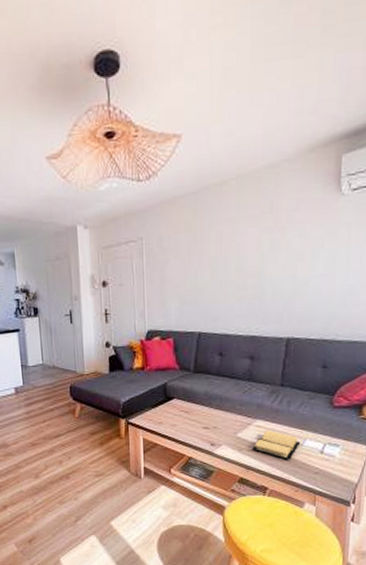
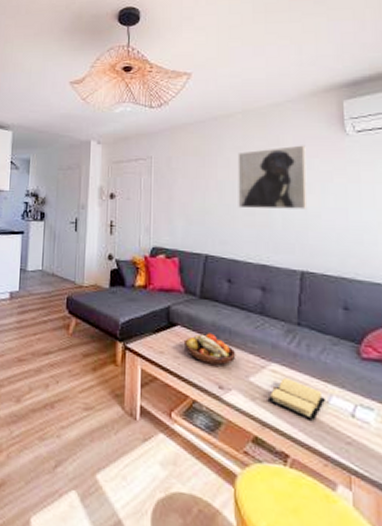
fruit bowl: none [179,402,226,428] -> present [183,333,236,366]
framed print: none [230,210,300,284] -> present [237,145,308,209]

